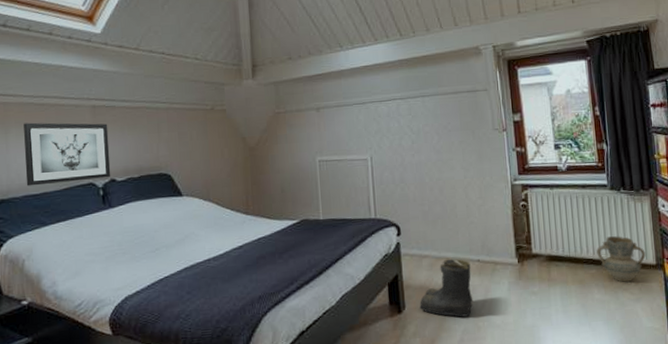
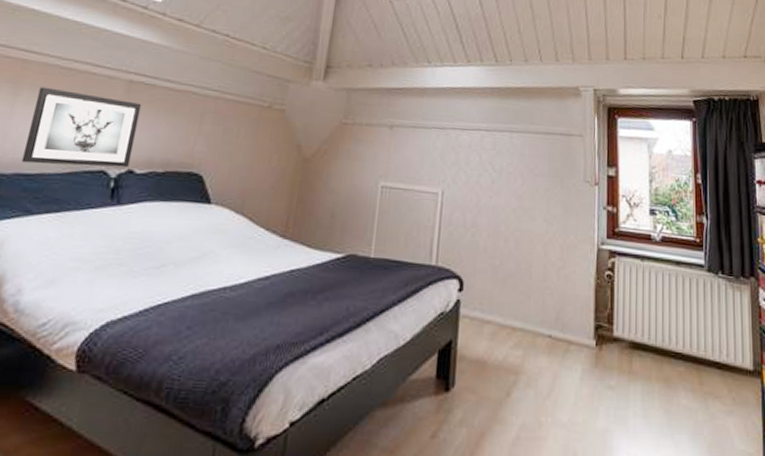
boots: present [420,258,473,318] -> none [472,329,540,407]
ceramic jug: present [596,236,646,282] -> none [687,328,742,388]

